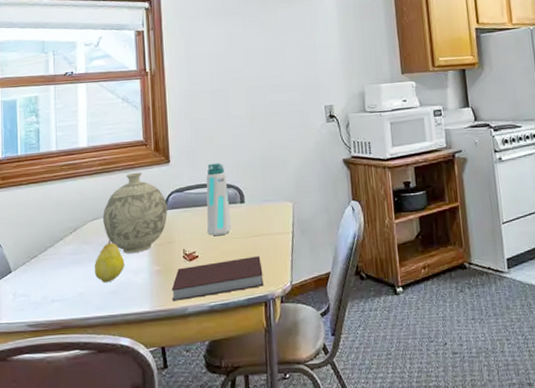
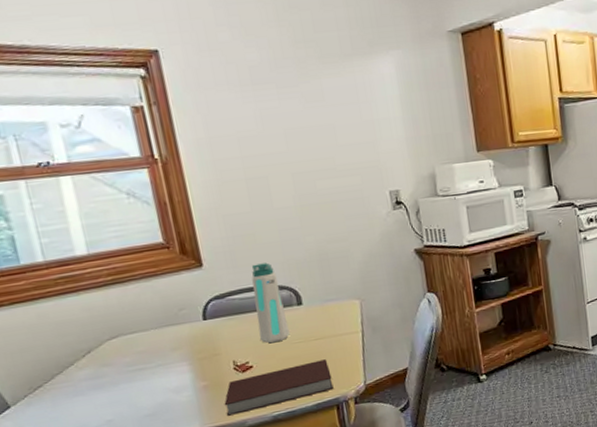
fruit: present [94,239,125,283] -> none [121,358,162,407]
decorative vase: present [102,172,168,254] -> none [123,279,208,372]

